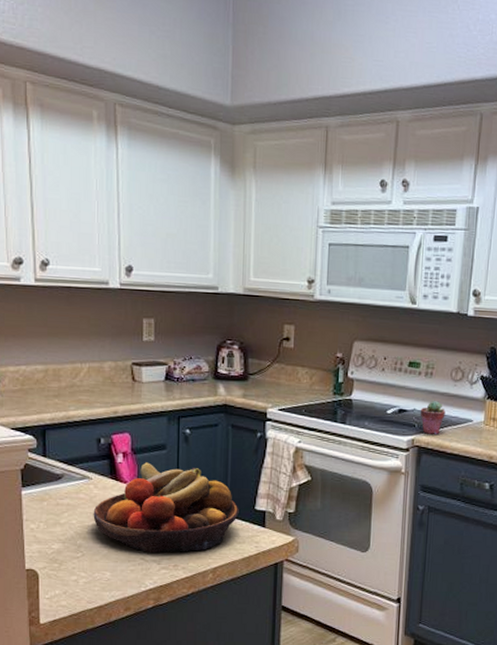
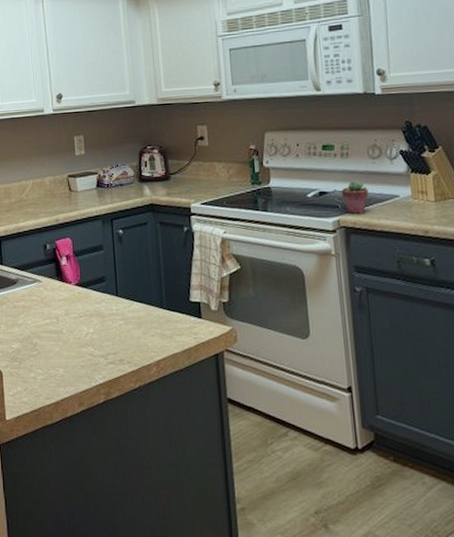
fruit bowl: present [93,462,239,553] -> none [45,263,175,348]

